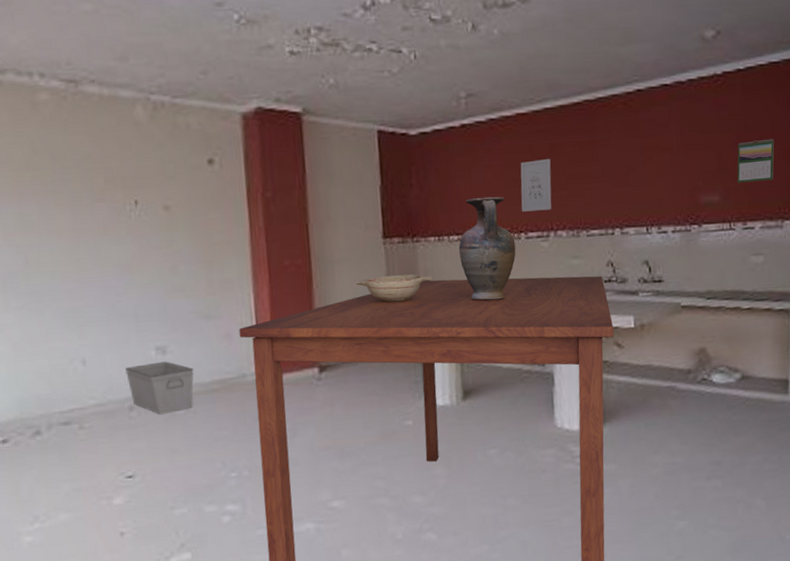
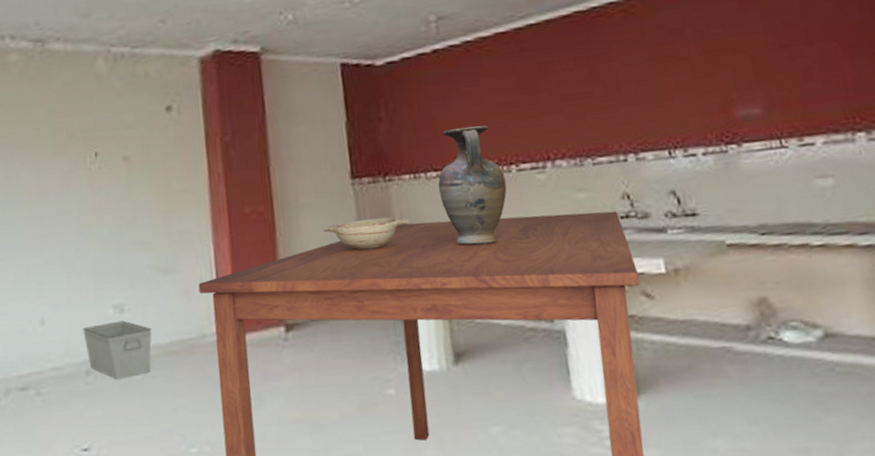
wall art: present [520,159,552,212] -> none [504,80,546,141]
calendar: present [737,138,775,183] -> none [777,35,833,91]

